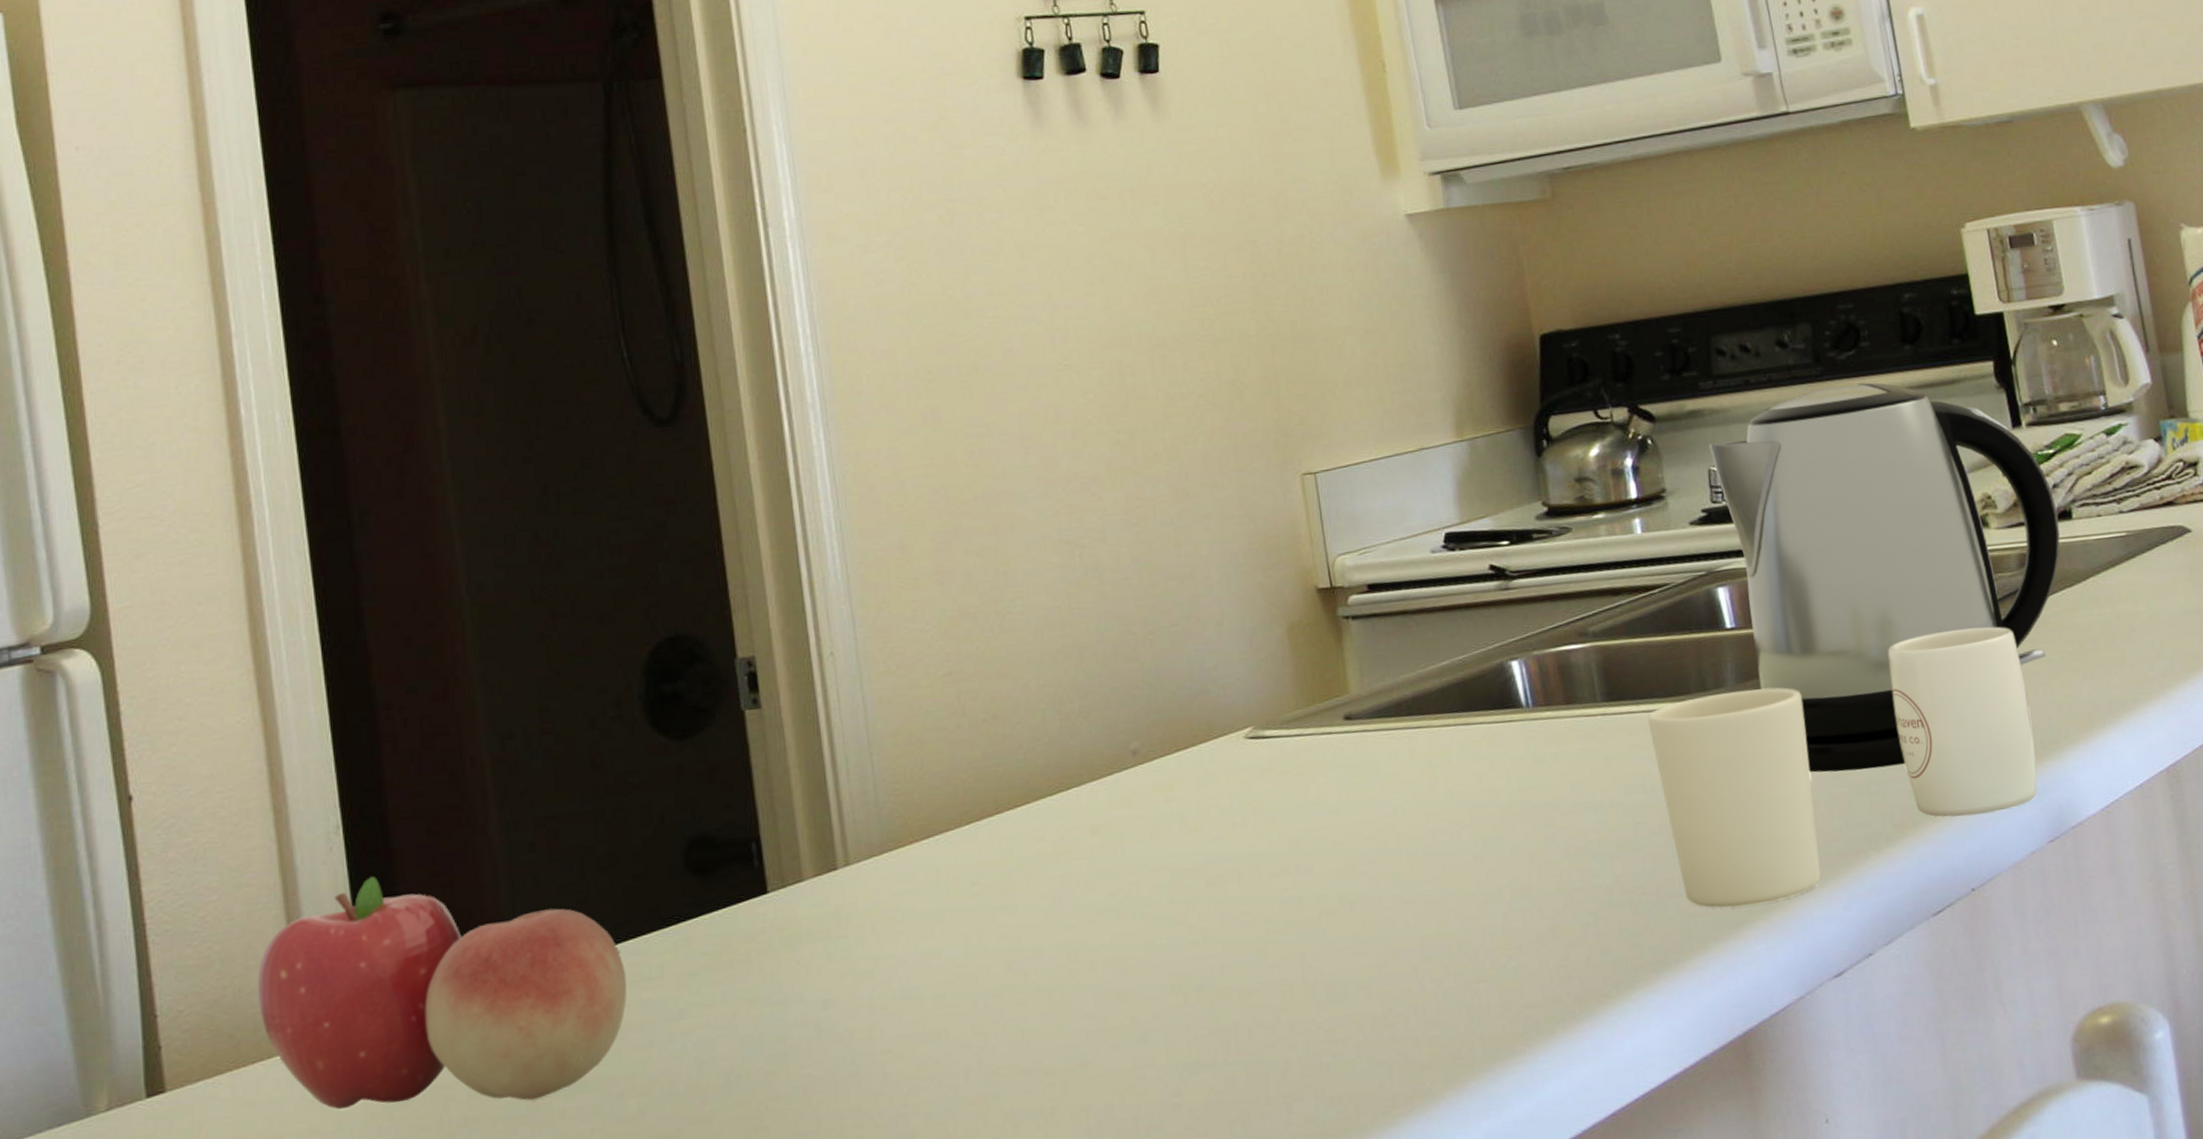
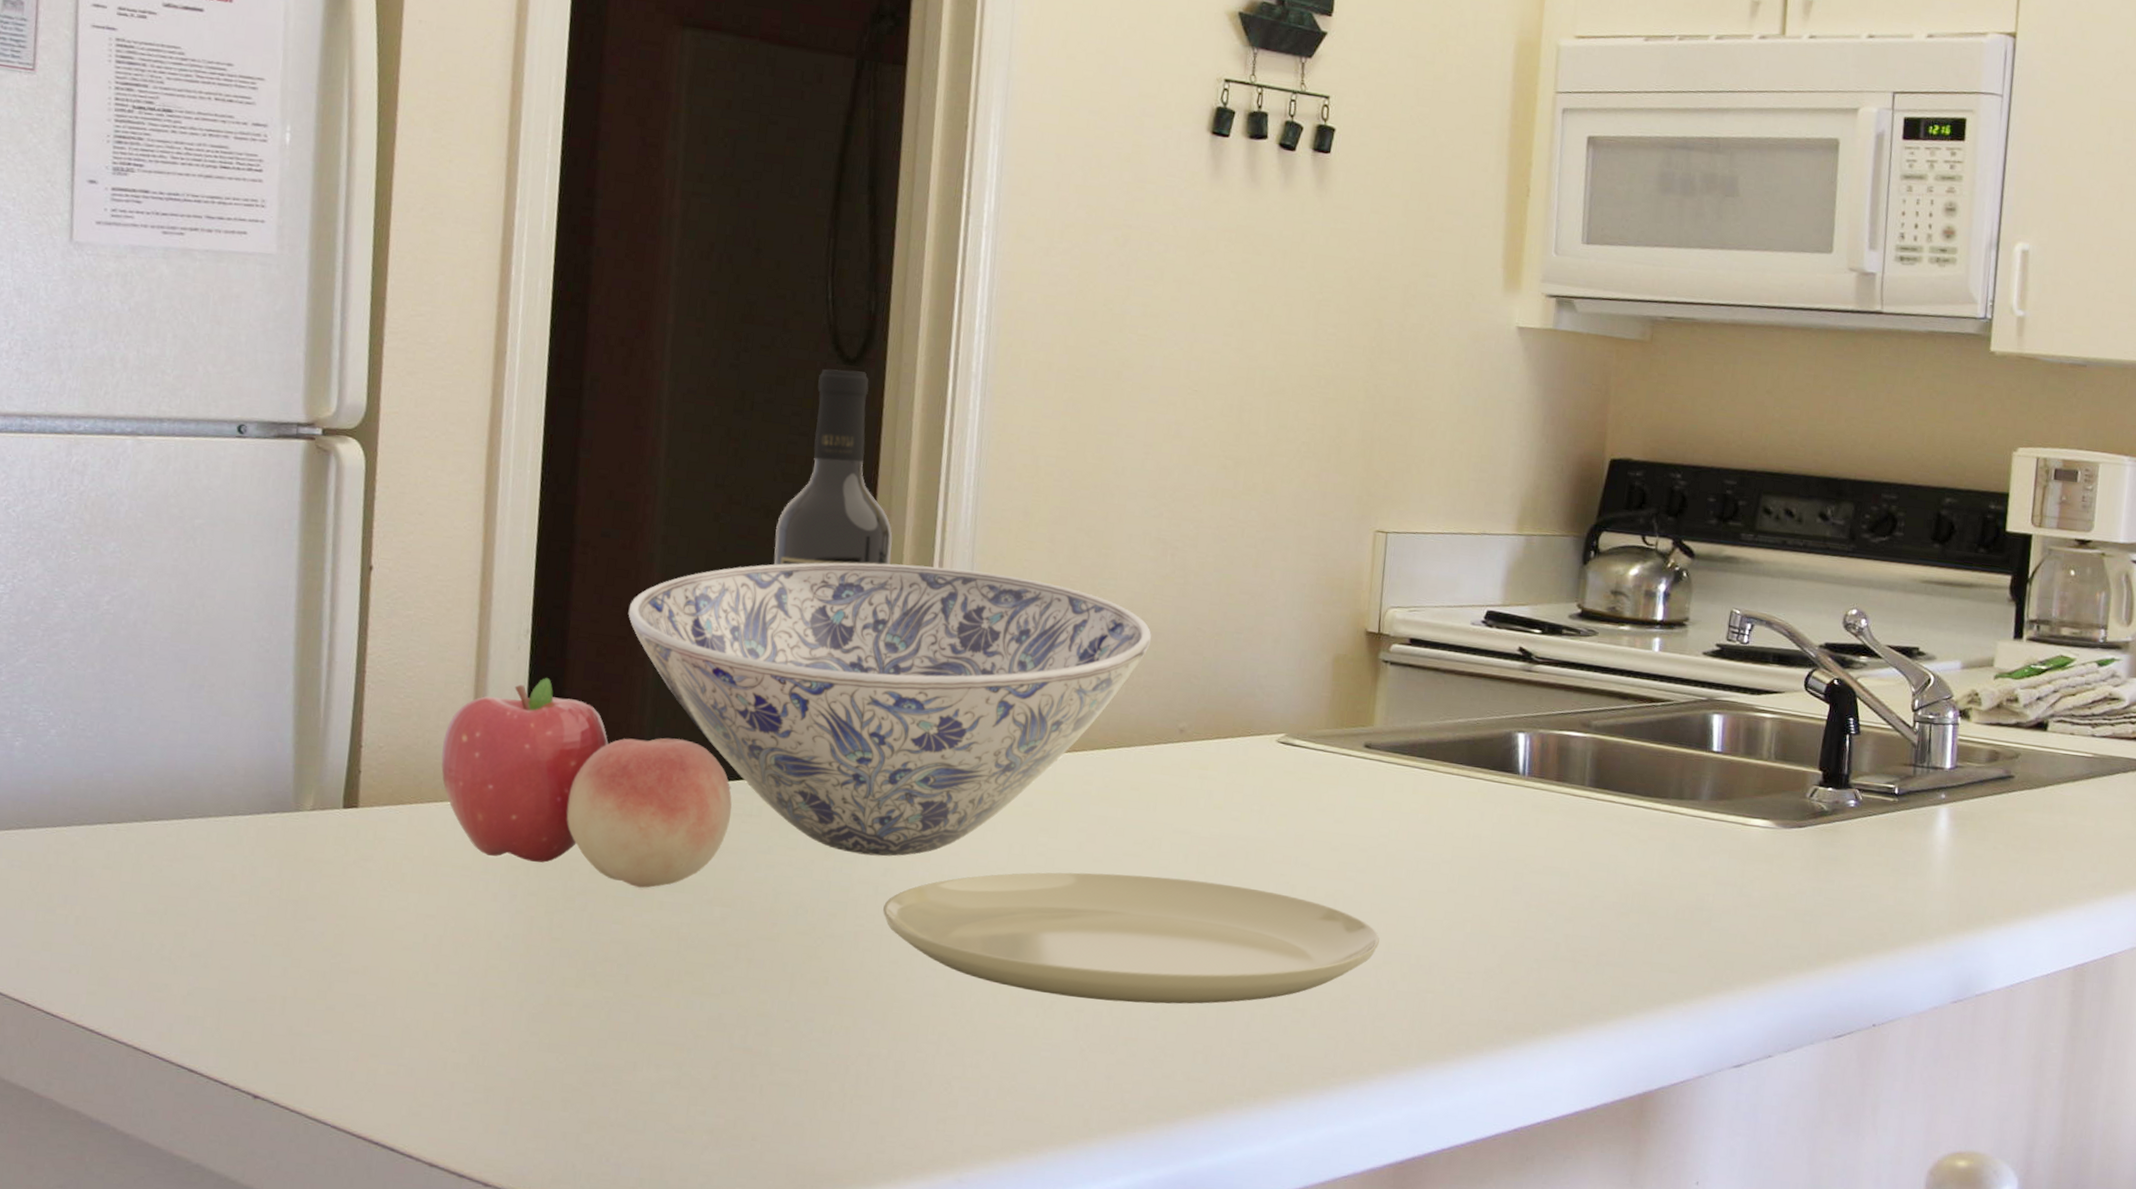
bowl: none [456,620,1077,993] -> present [628,562,1151,857]
wine bottle: none [614,431,758,677] -> present [774,369,893,566]
plate: none [831,910,1412,1103] -> present [883,872,1380,1004]
mug: present [1647,688,1821,908] -> none [1621,803,1765,991]
kettle: present [1709,382,2060,773] -> none [1730,564,2036,905]
mug: present [1887,626,2038,818] -> none [1840,798,1968,966]

